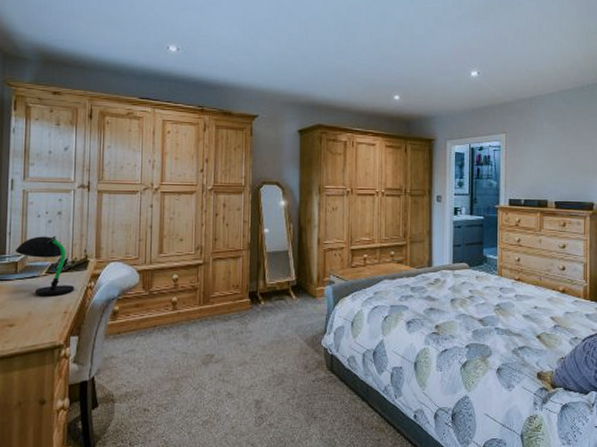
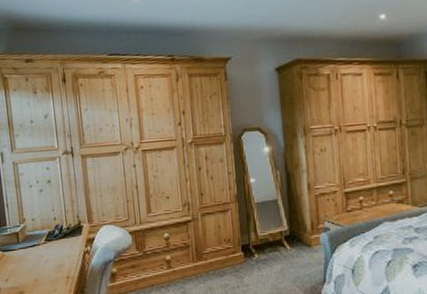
desk lamp: present [15,236,74,295] -> none [15,205,73,263]

